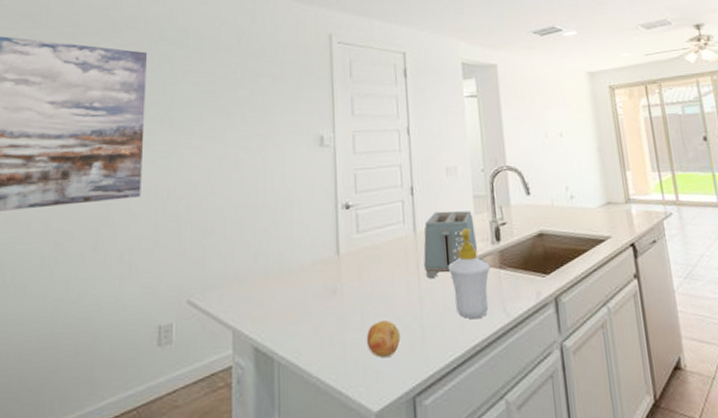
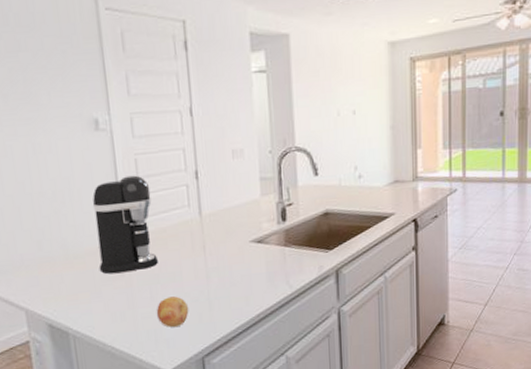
coffee maker: none [311,189,371,293] -> present [92,175,158,274]
toaster: present [423,210,478,278] -> none [209,193,264,257]
soap bottle: present [448,227,490,319] -> none [234,209,275,292]

